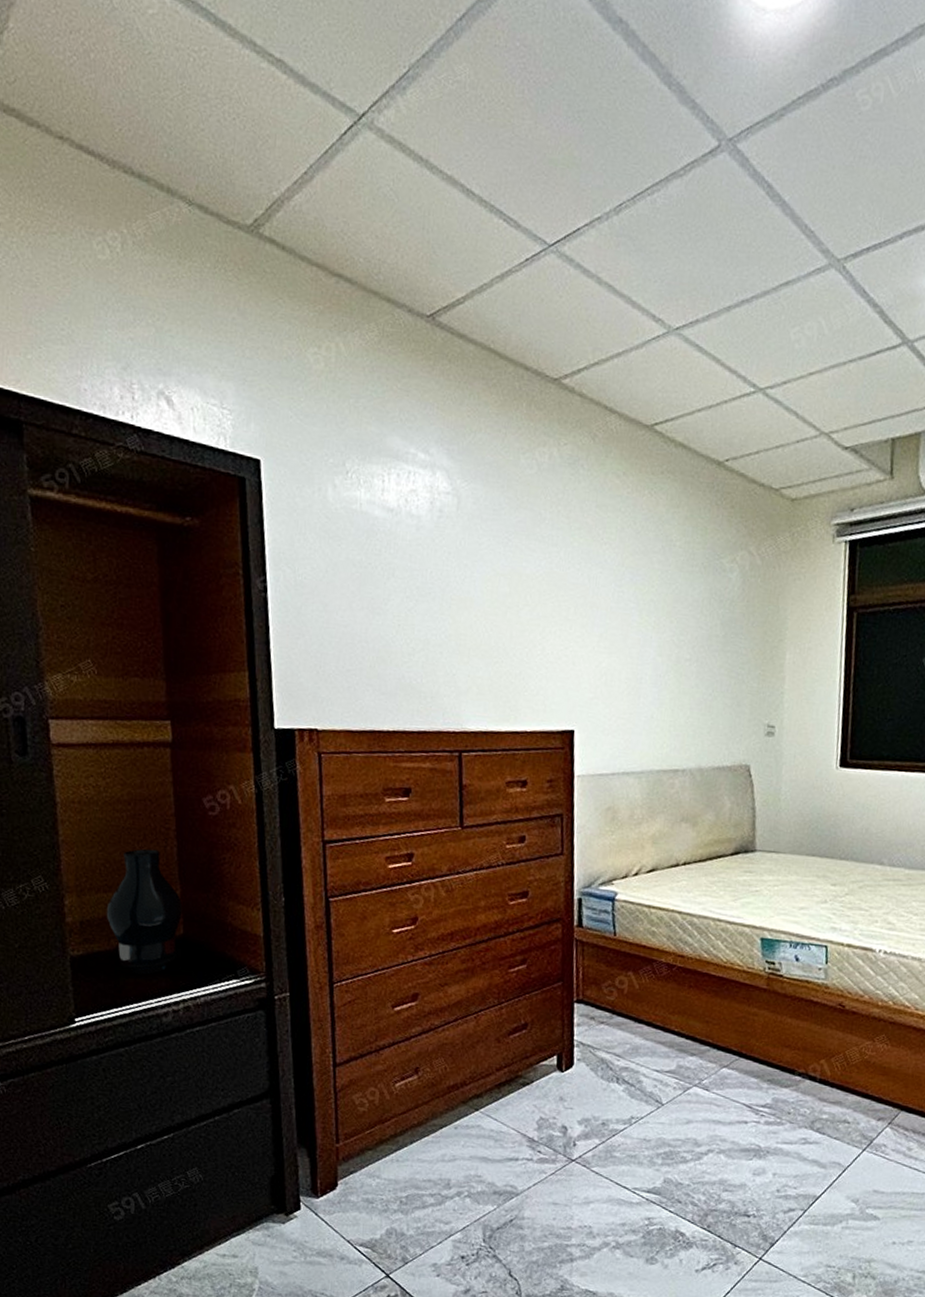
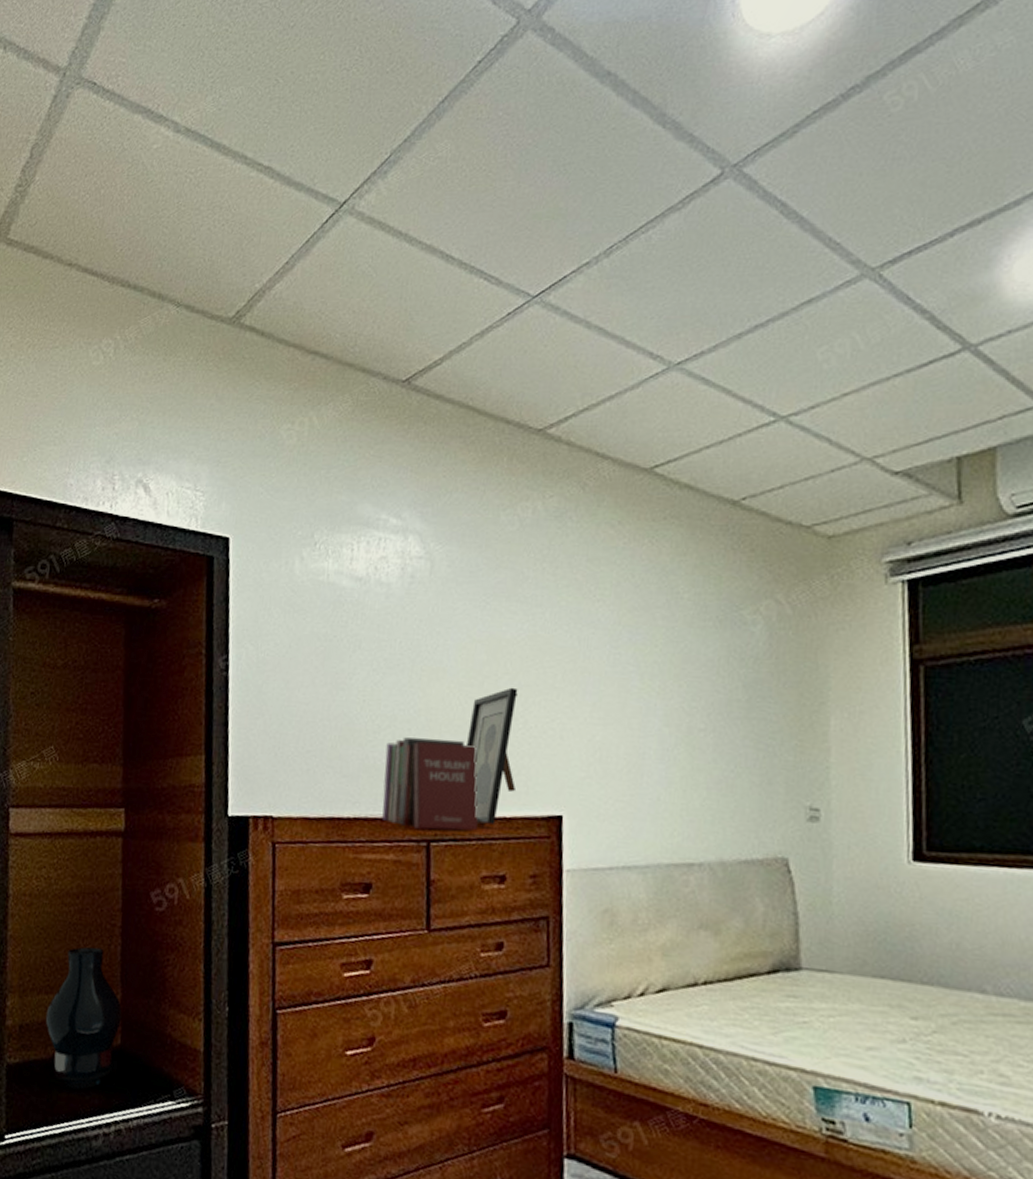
books: none [418,660,503,743] -> present [382,737,478,832]
picture frame: none [491,617,537,738] -> present [465,687,518,825]

